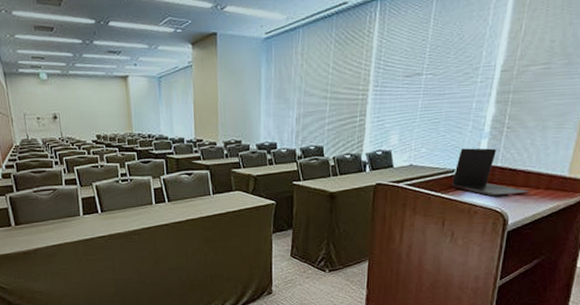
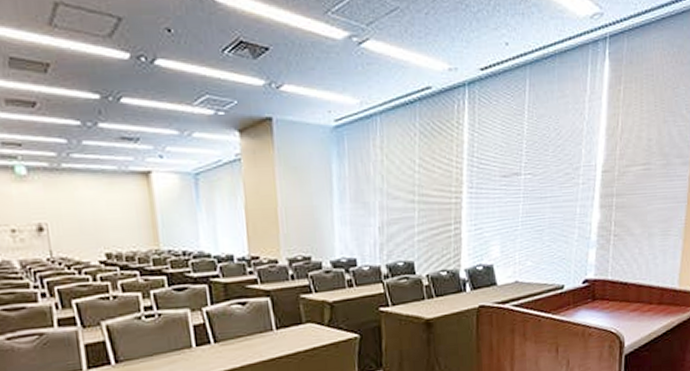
laptop computer: present [451,148,531,197] -> none [562,259,644,315]

